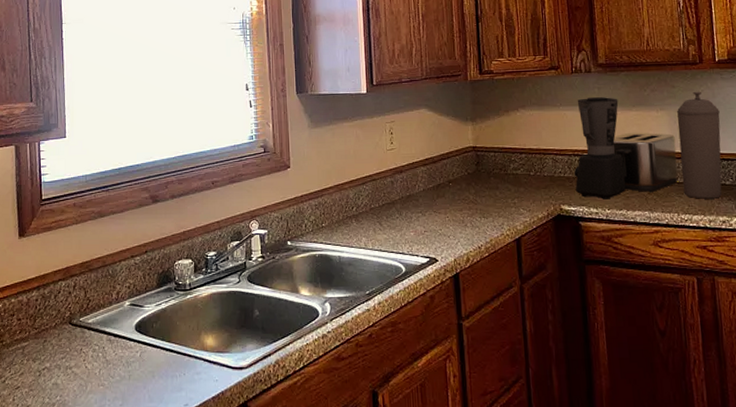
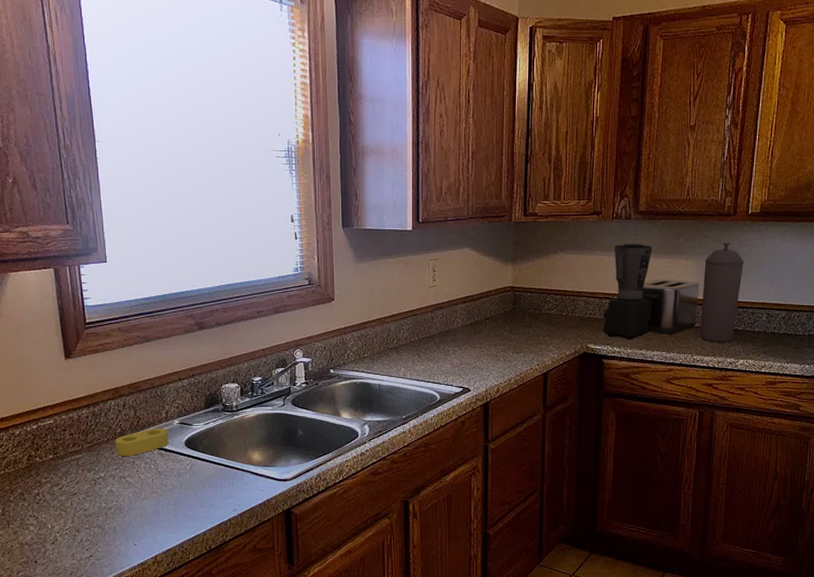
sponge: none [63,311,118,343] -> present [115,428,169,456]

